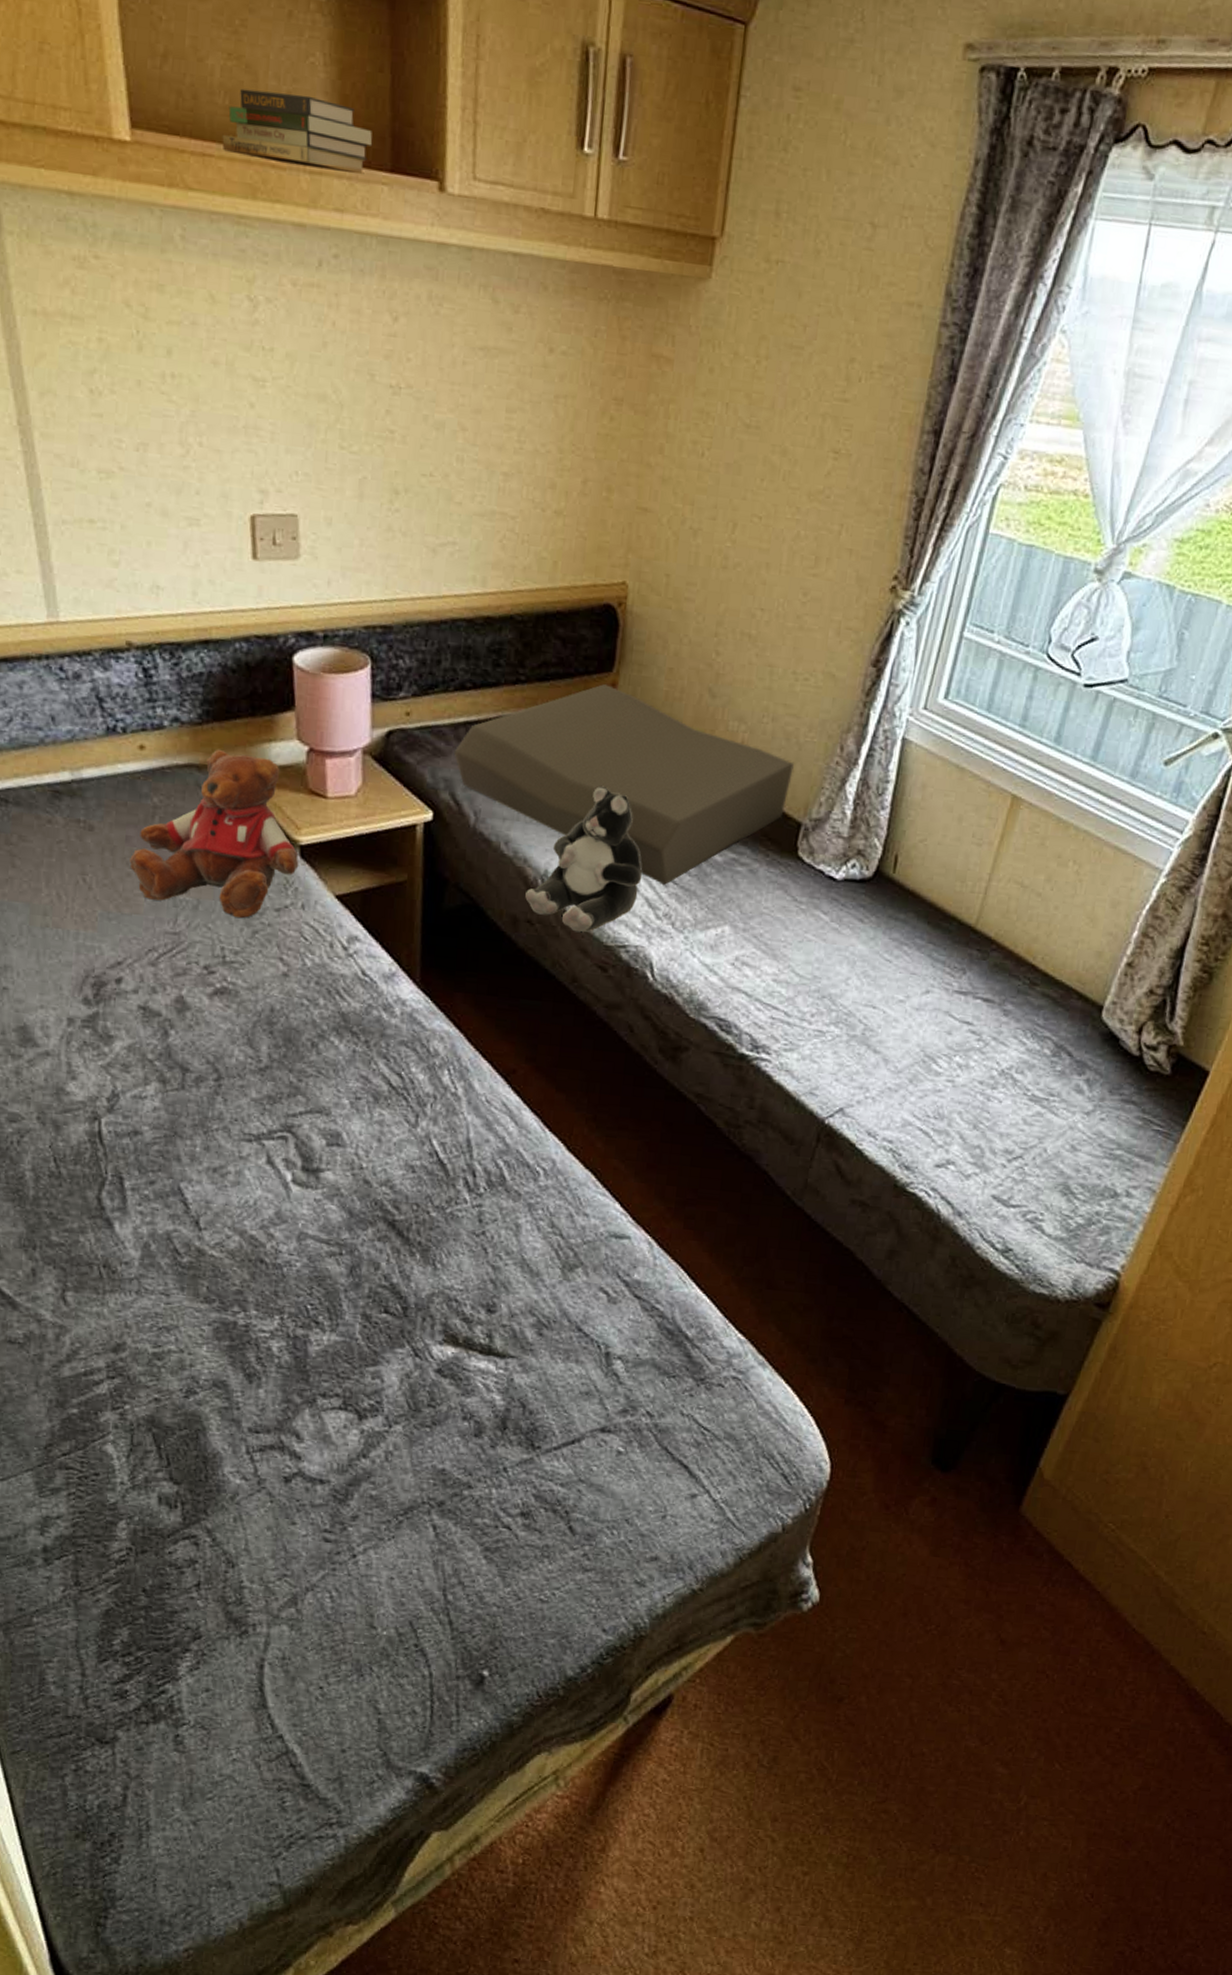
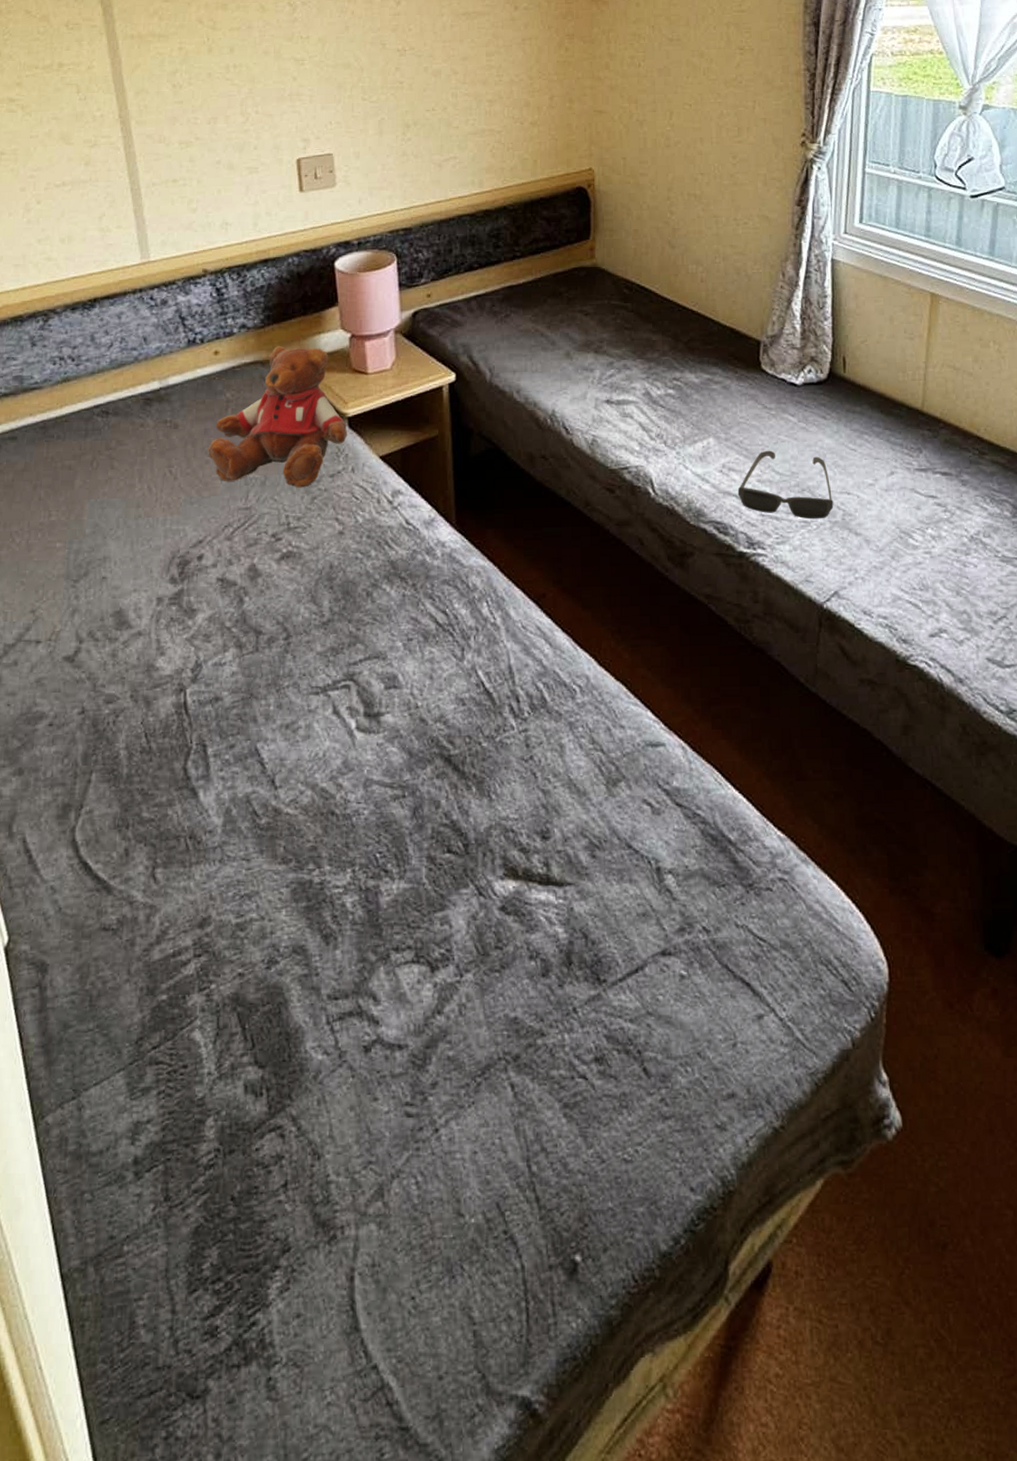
cushion: present [453,684,794,885] -> none [468,250,747,409]
plush toy: present [525,785,642,933] -> none [538,332,634,461]
glasses: none [748,948,856,1031] -> present [737,450,834,520]

